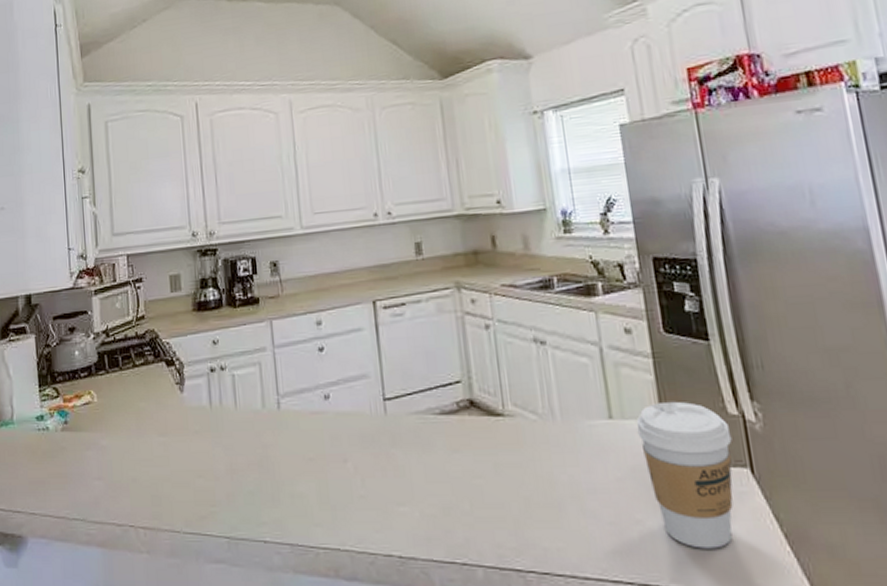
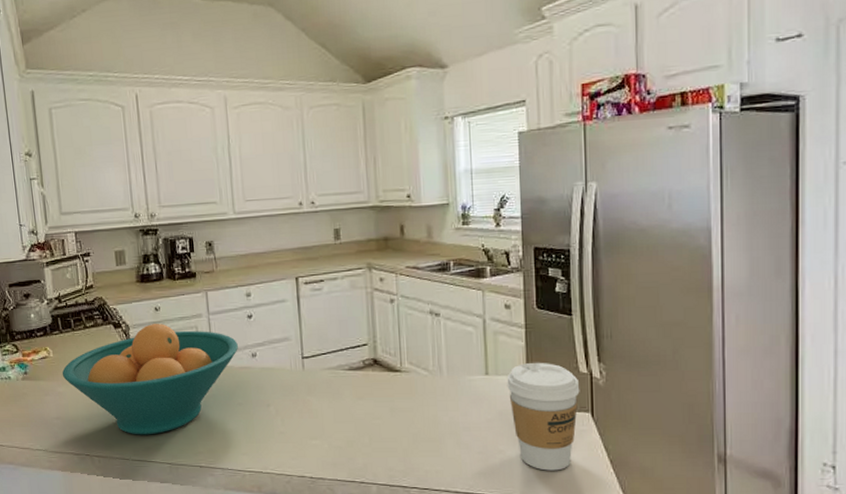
fruit bowl: none [106,360,308,500] -> present [62,324,238,435]

